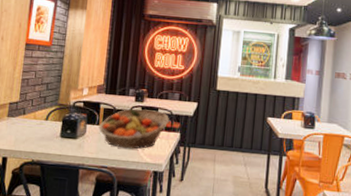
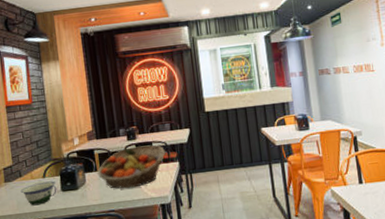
bowl: none [20,124,57,146] -> present [20,181,57,206]

